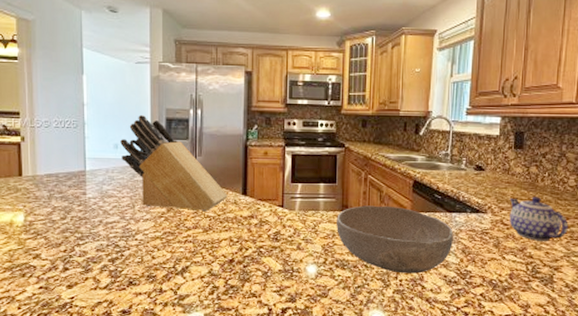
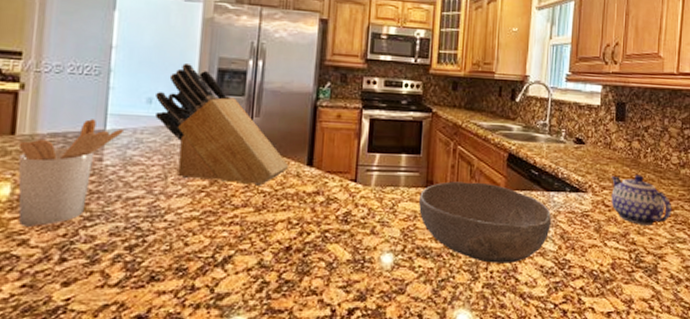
utensil holder: none [25,162,99,245] -> present [18,119,124,227]

